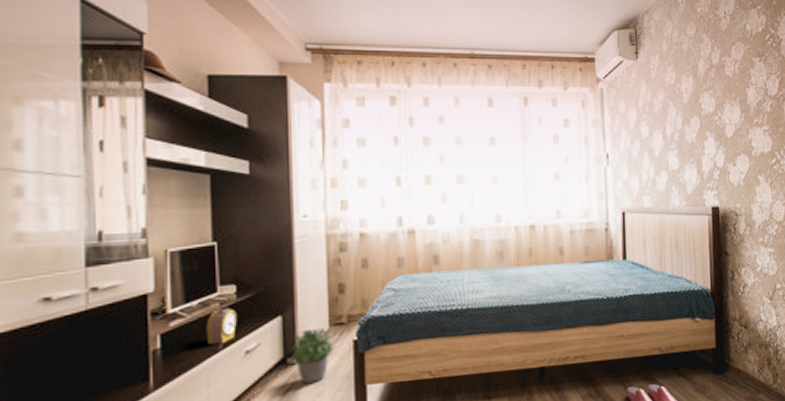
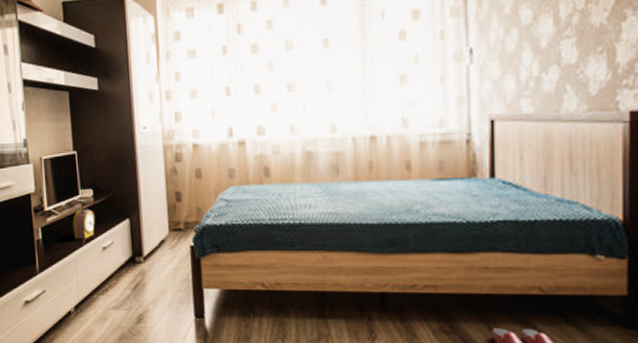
potted plant: present [290,327,335,384] -> none [138,232,174,281]

